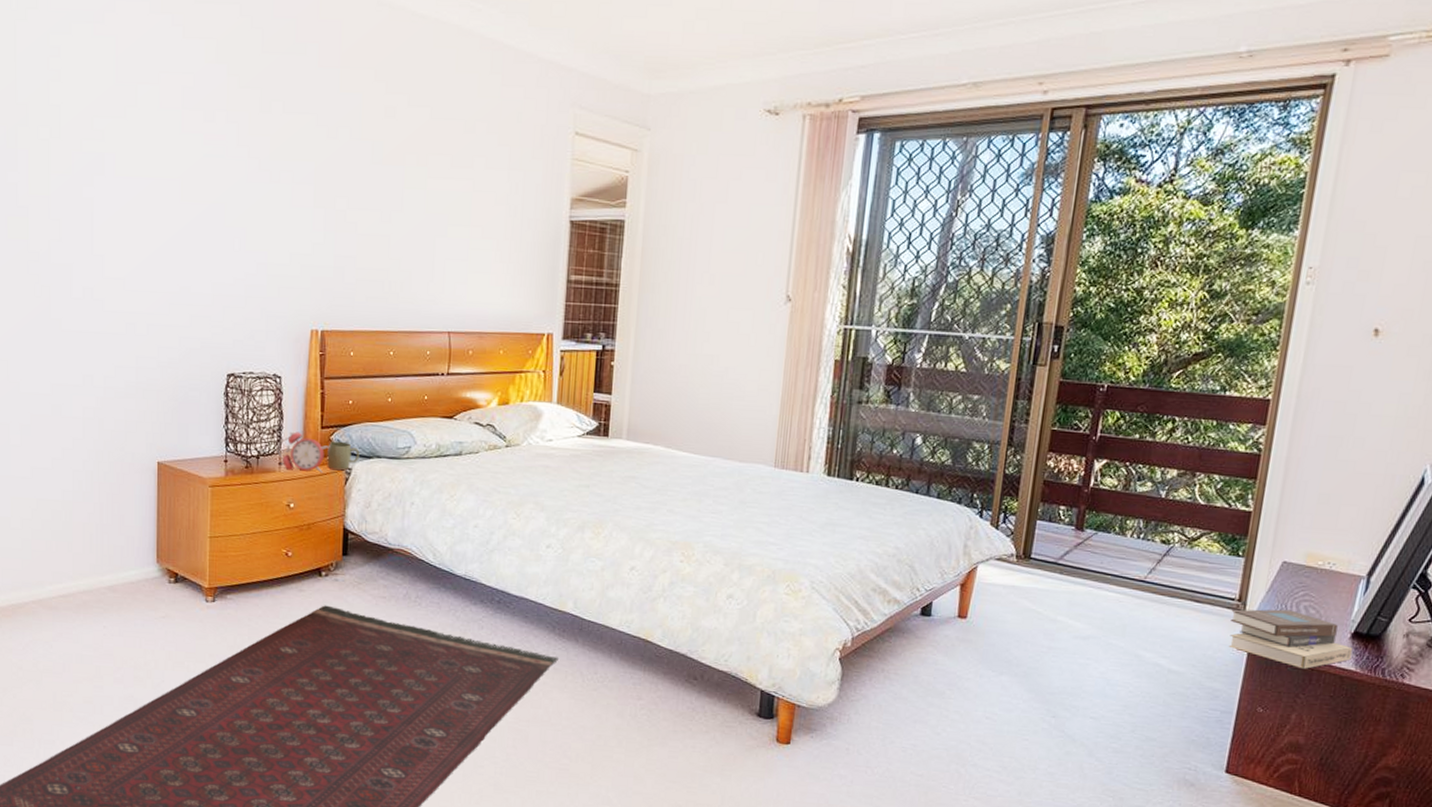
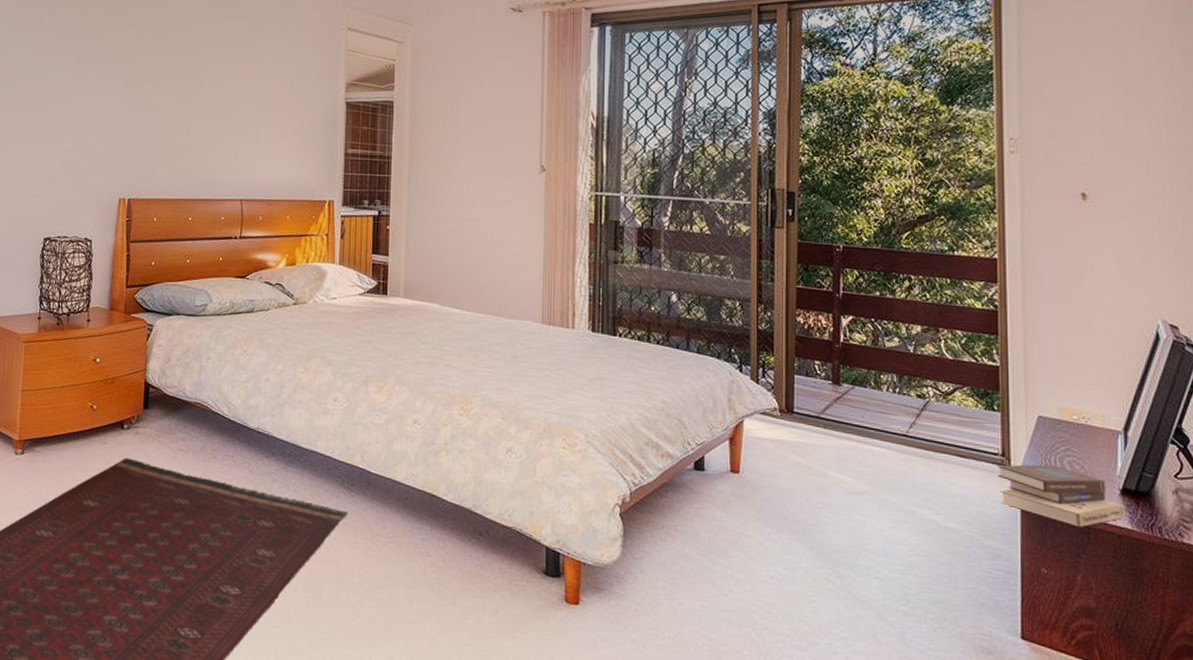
alarm clock: present [277,431,330,474] -> none [86,290,134,330]
mug: present [327,441,360,471] -> none [131,299,161,327]

